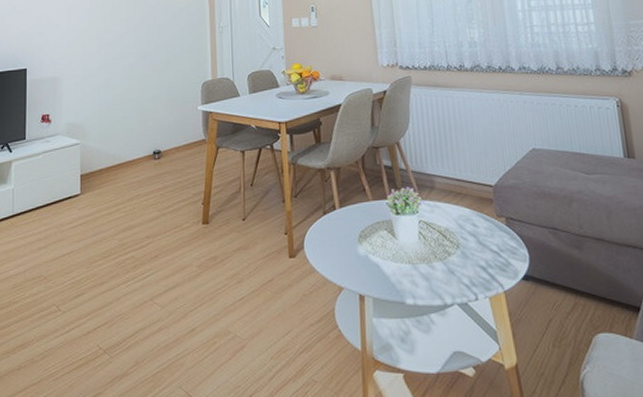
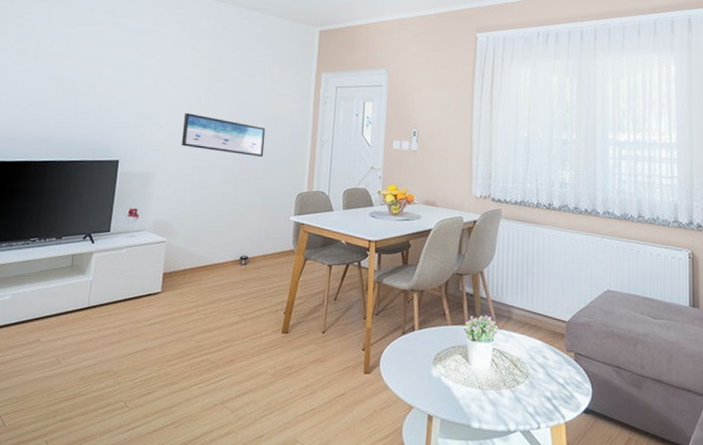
wall art: none [83,14,165,51] -> present [181,112,266,158]

